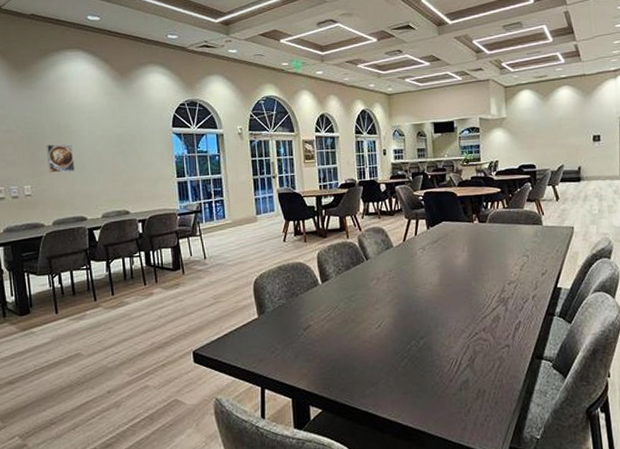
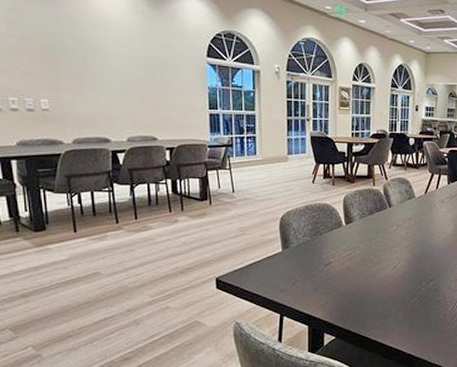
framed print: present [46,144,75,173] -> none [66,58,98,90]

